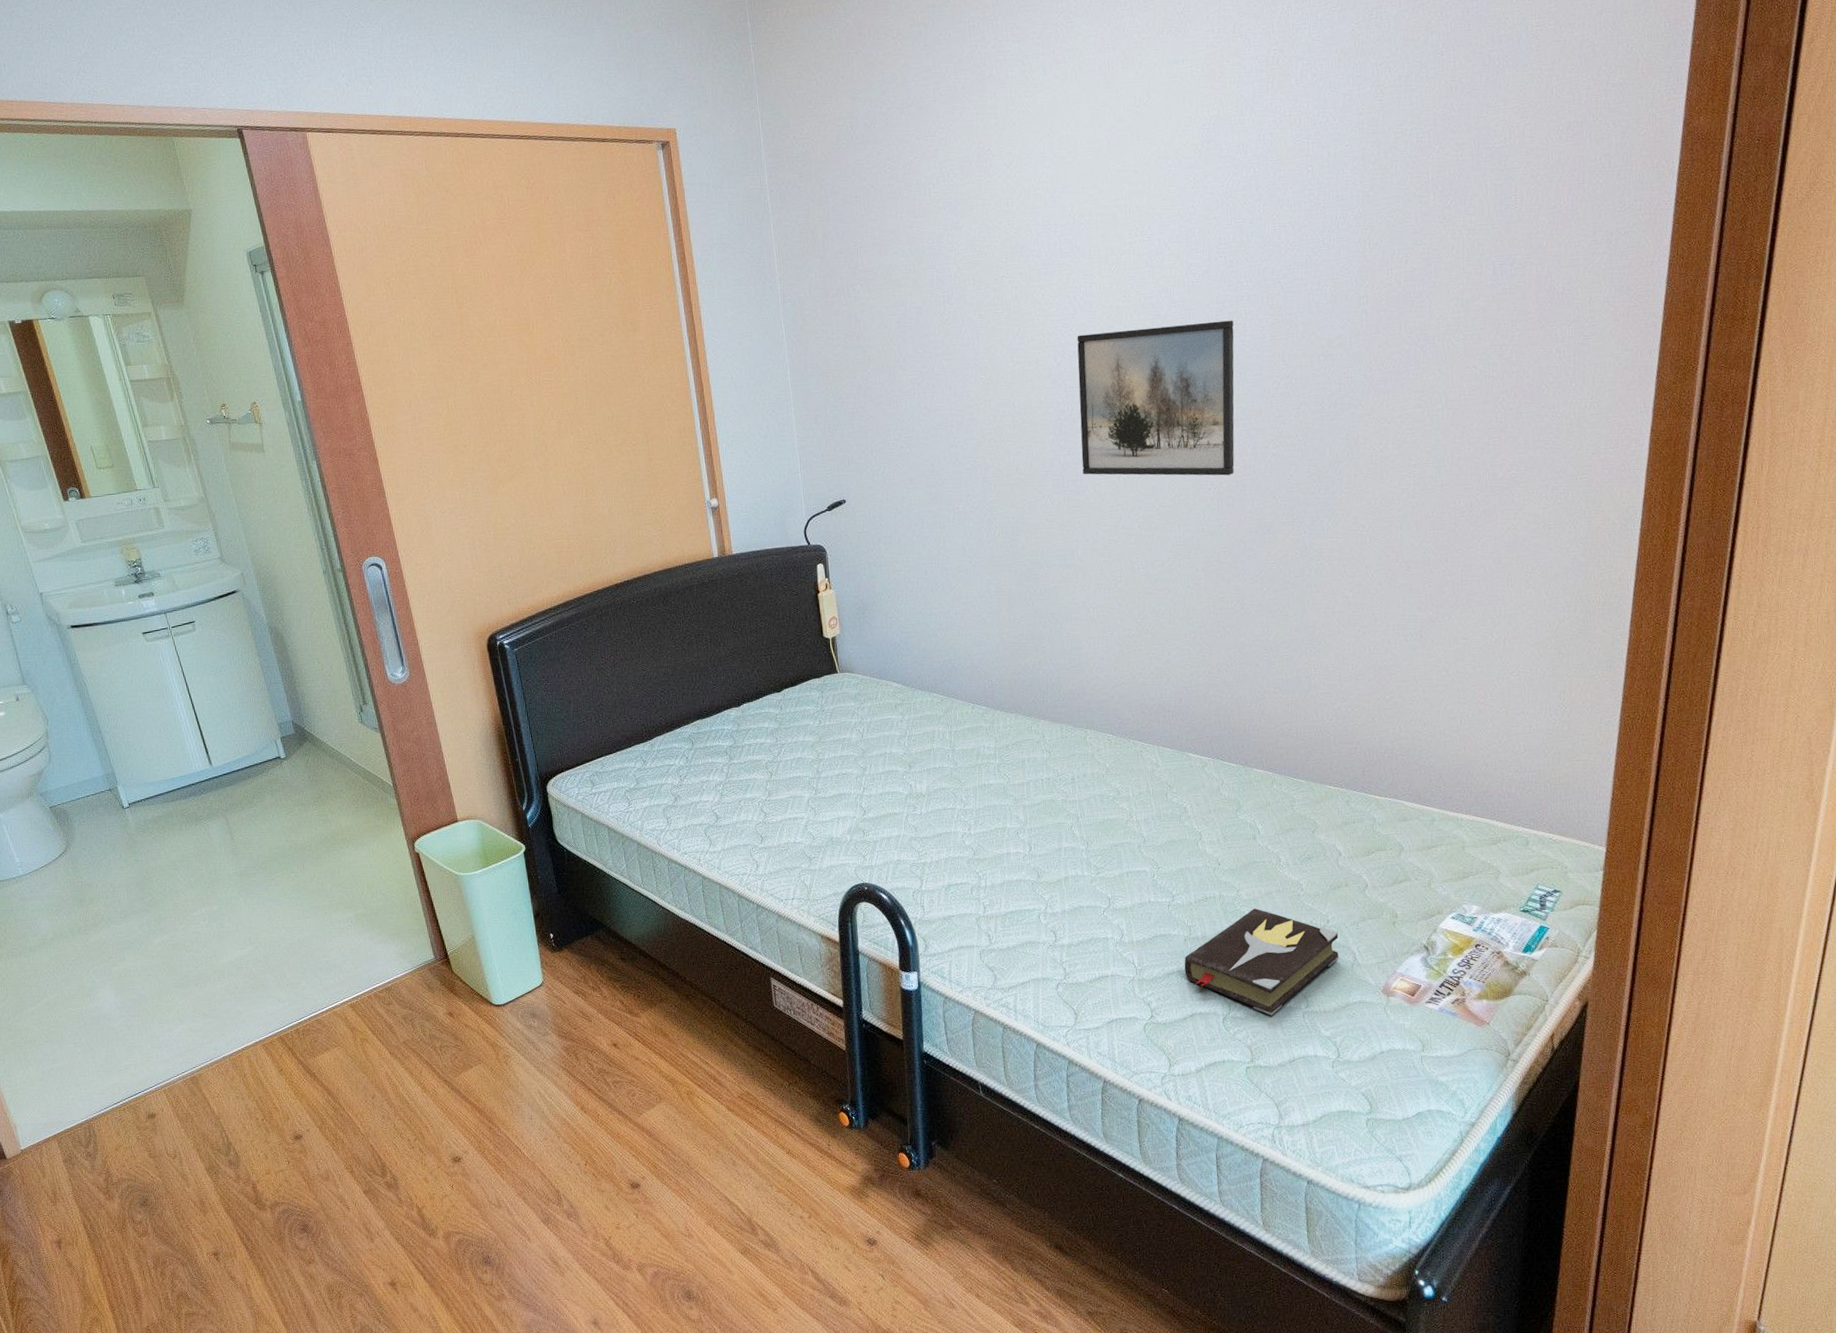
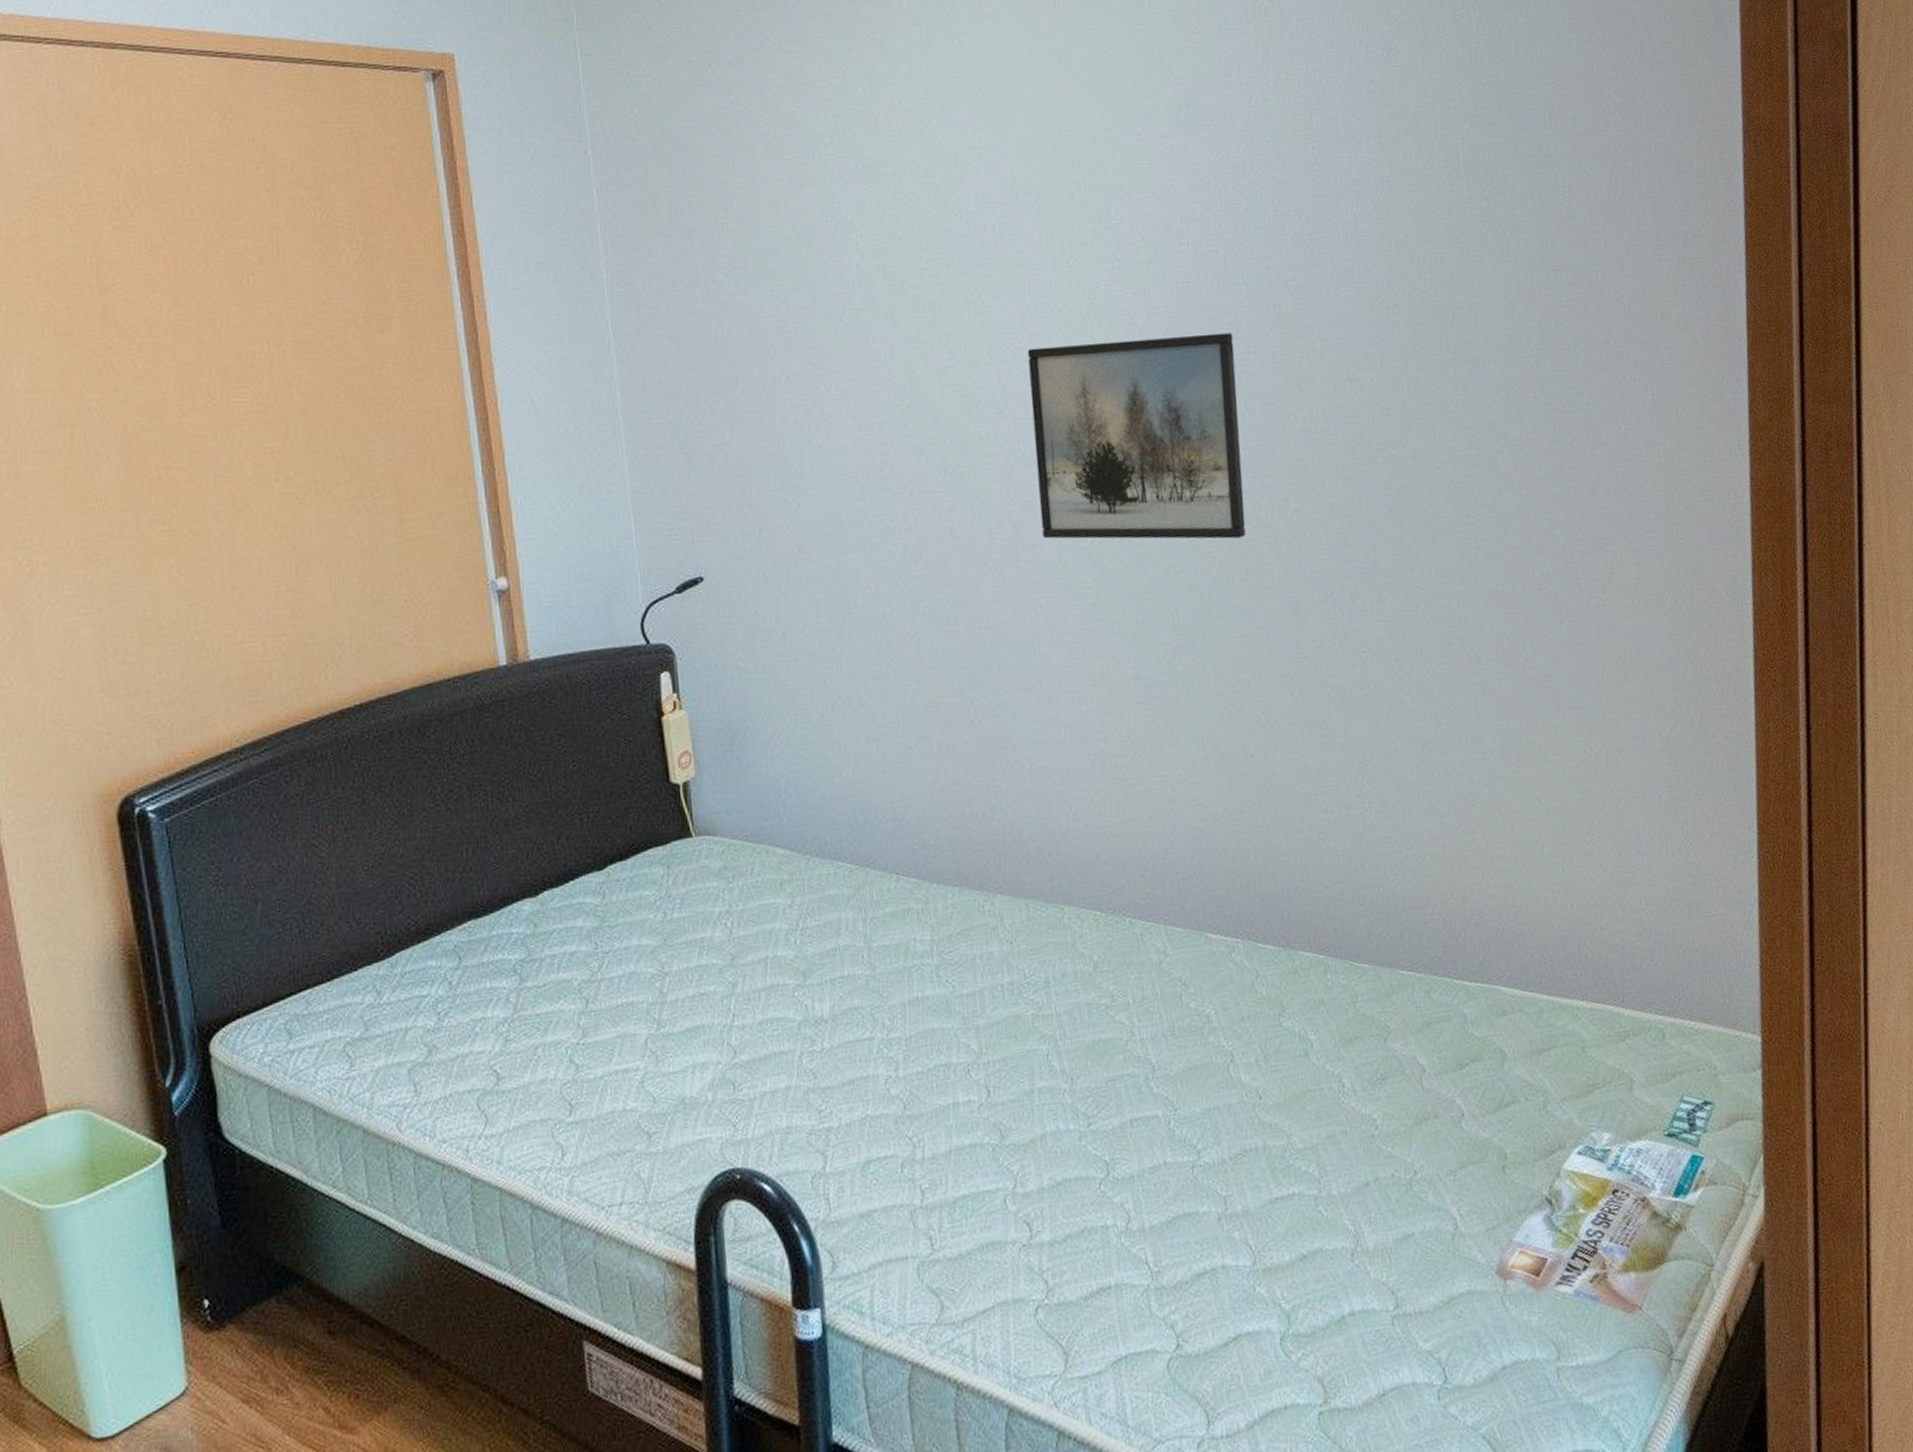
hardback book: present [1184,908,1339,1016] -> none [1219,1161,1435,1327]

